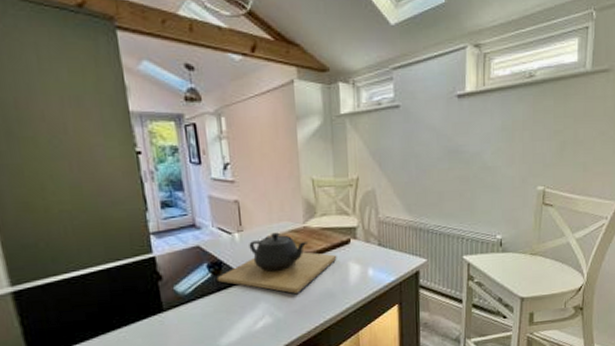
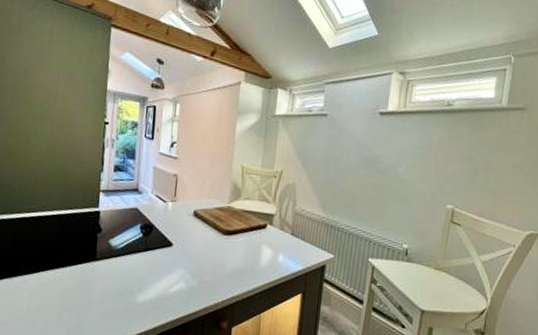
teapot: present [217,232,337,294] -> none [146,207,253,266]

